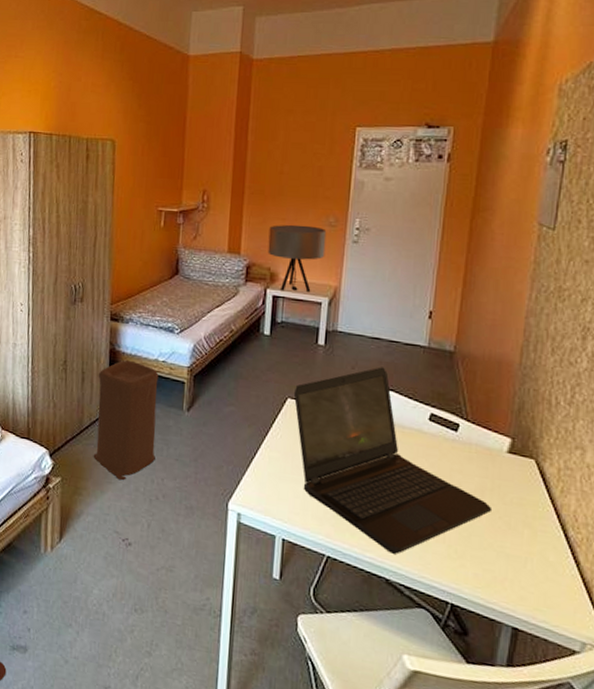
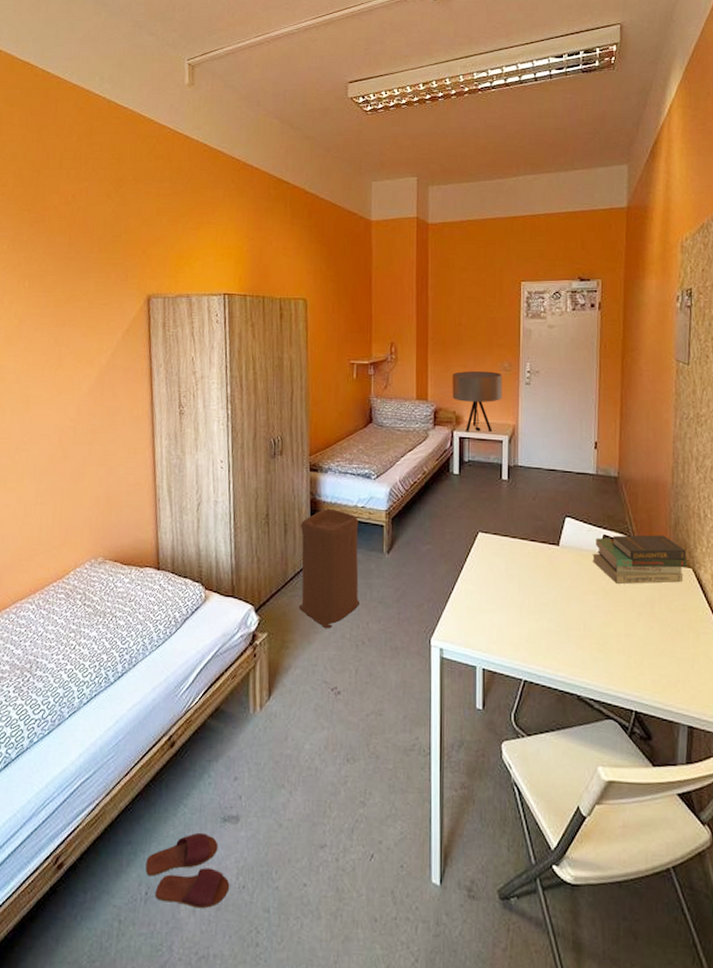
laptop computer: present [293,367,493,554] -> none [483,496,662,670]
books: none [415,415,530,473] -> present [592,535,687,584]

